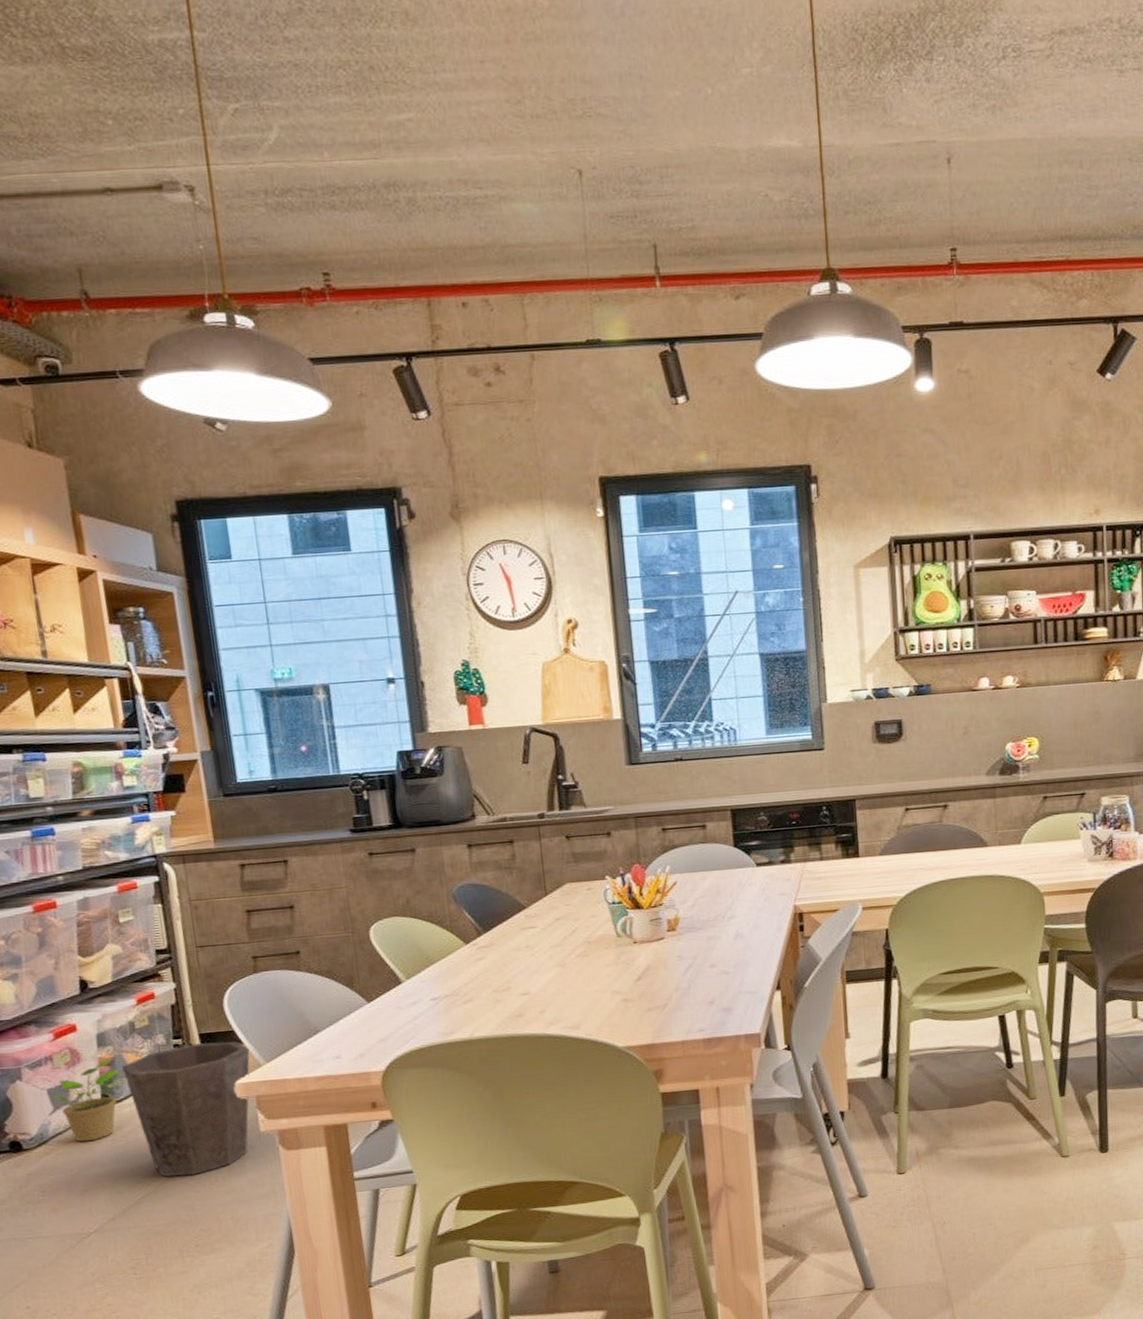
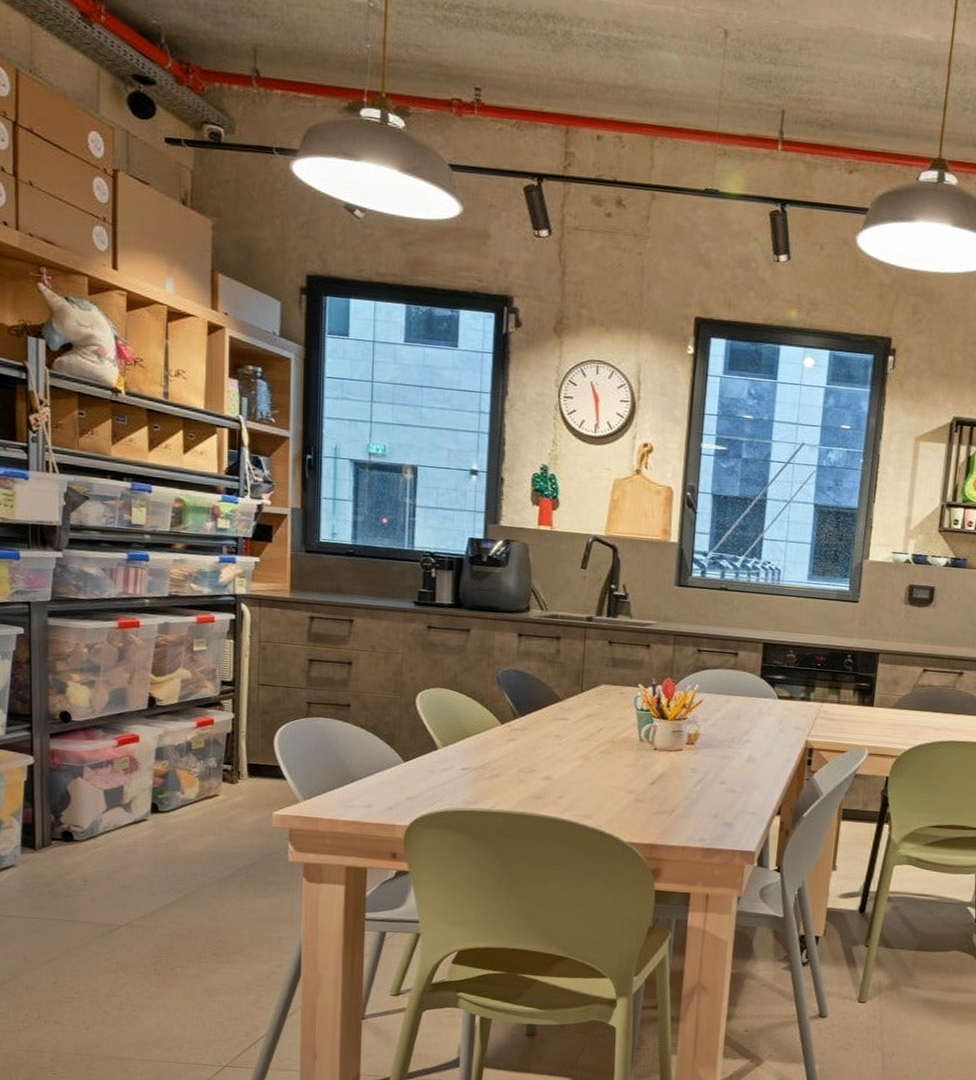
potted plant: present [52,1058,125,1142] -> none [107,771,176,844]
waste bin: present [122,1041,250,1177] -> none [174,772,291,890]

